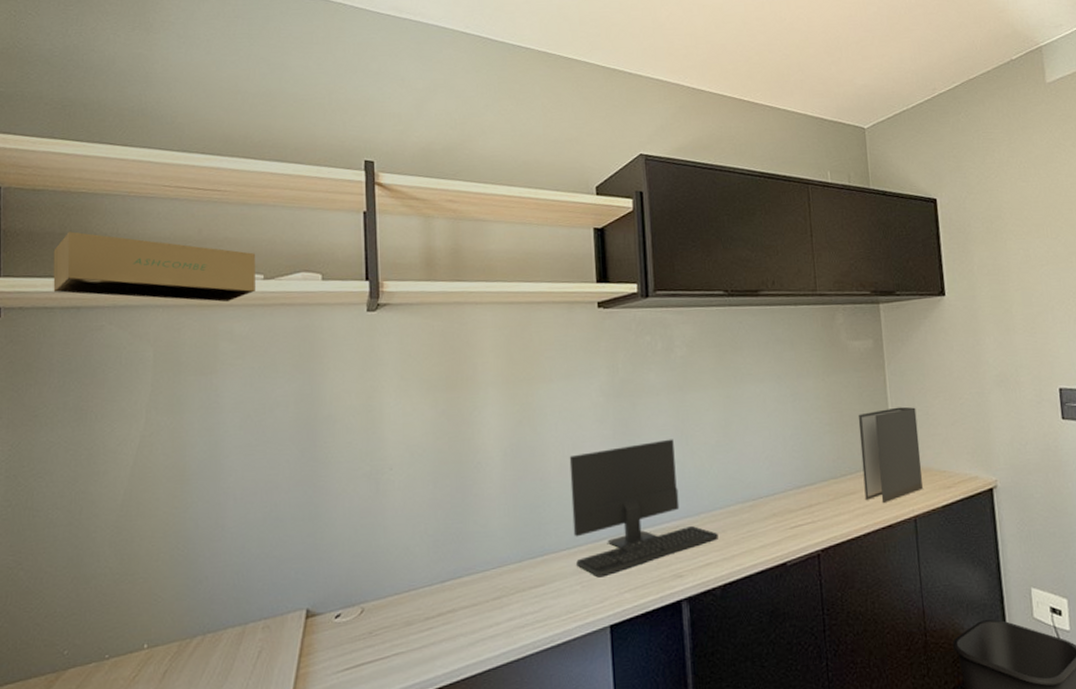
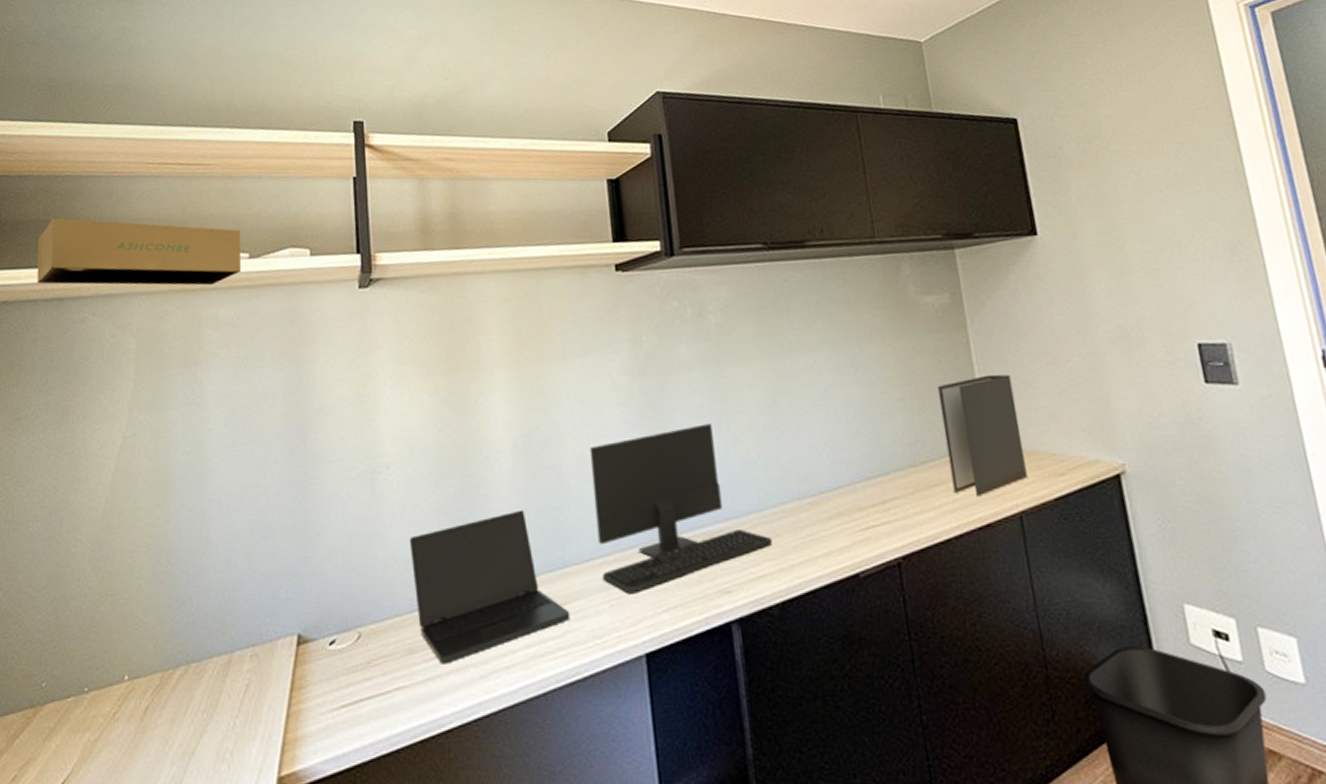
laptop: none [408,506,548,634] -> present [409,509,570,664]

